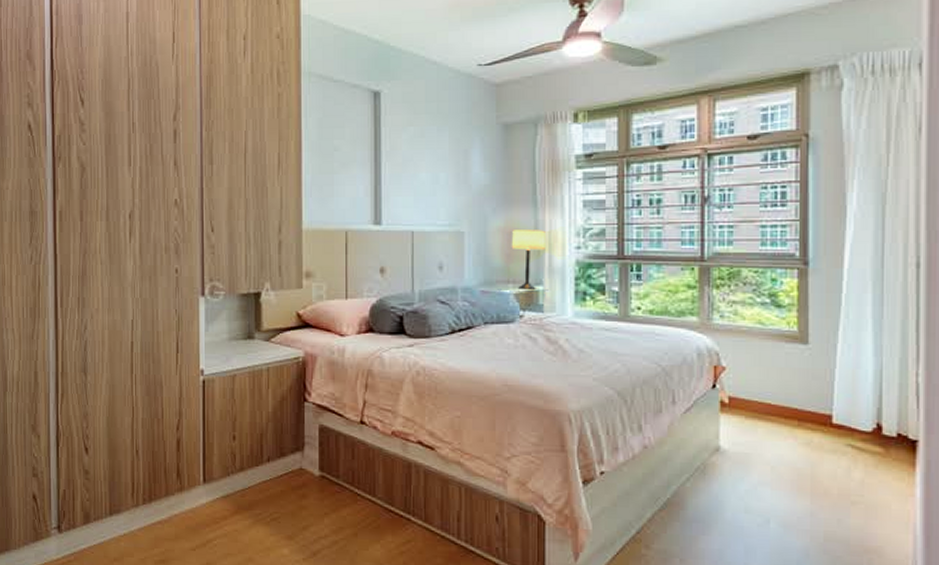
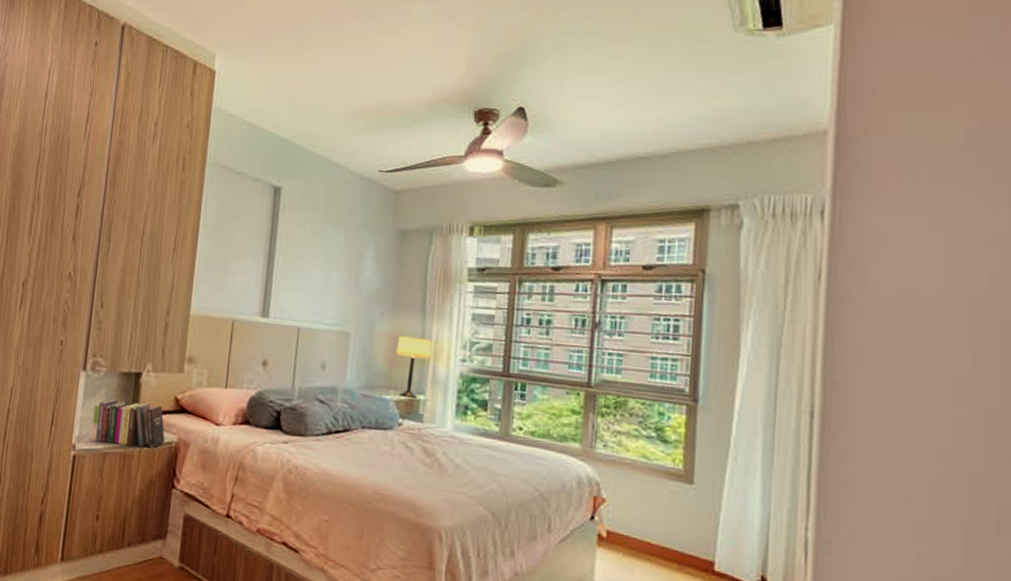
books: none [218,321,292,366] -> present [91,399,165,449]

